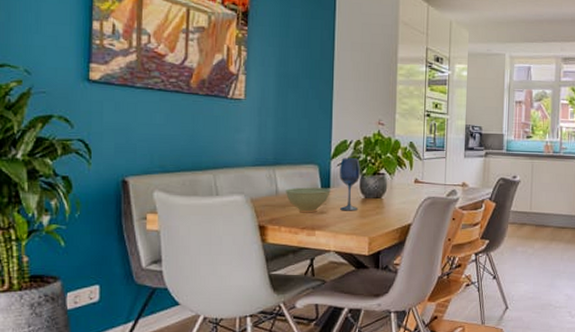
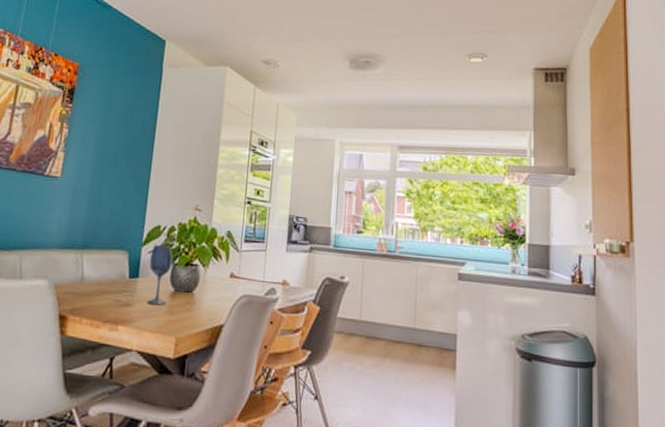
bowl: present [285,187,331,213] -> none [90,275,139,305]

